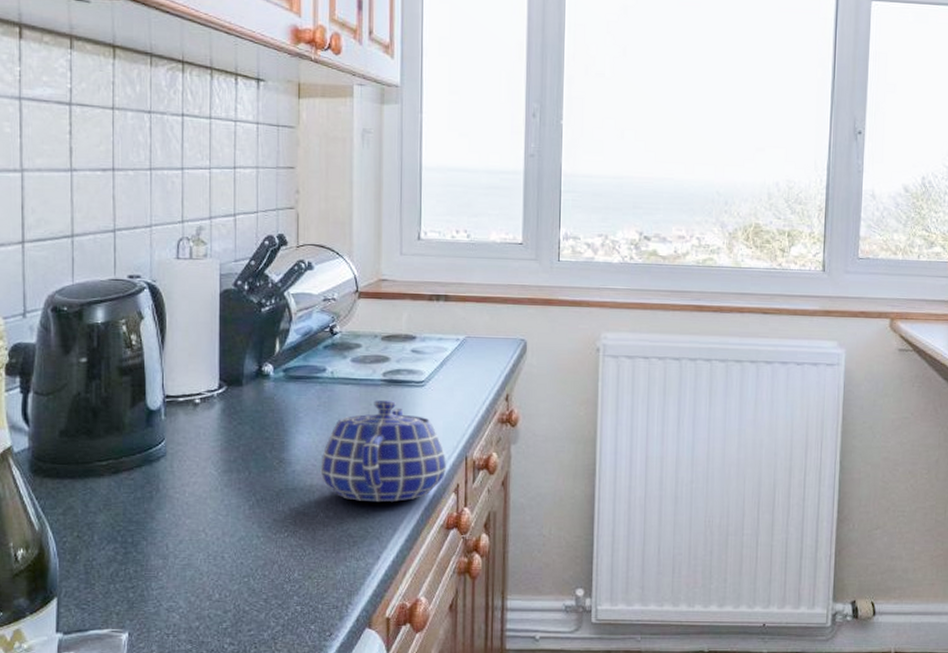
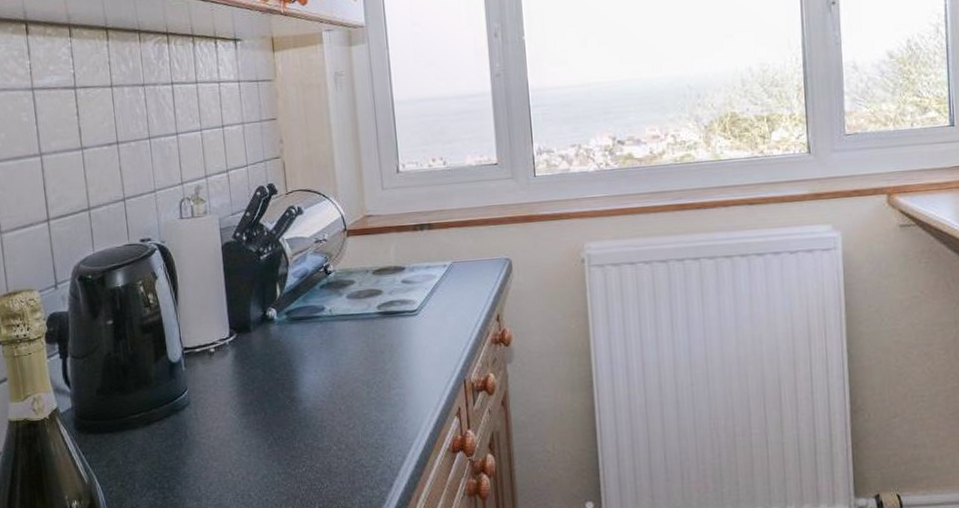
teapot: present [320,399,447,503] -> none [329,331,447,432]

